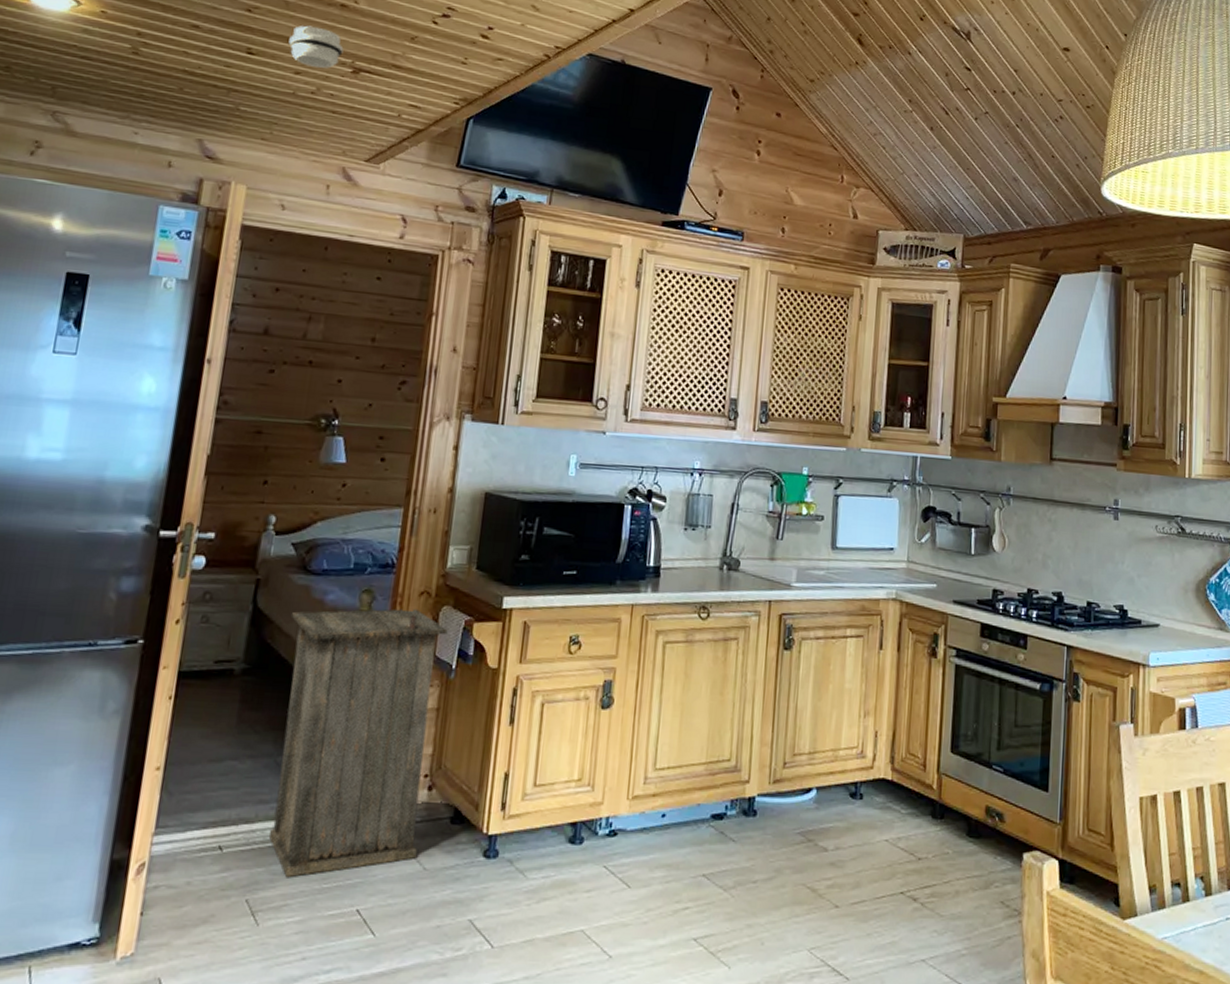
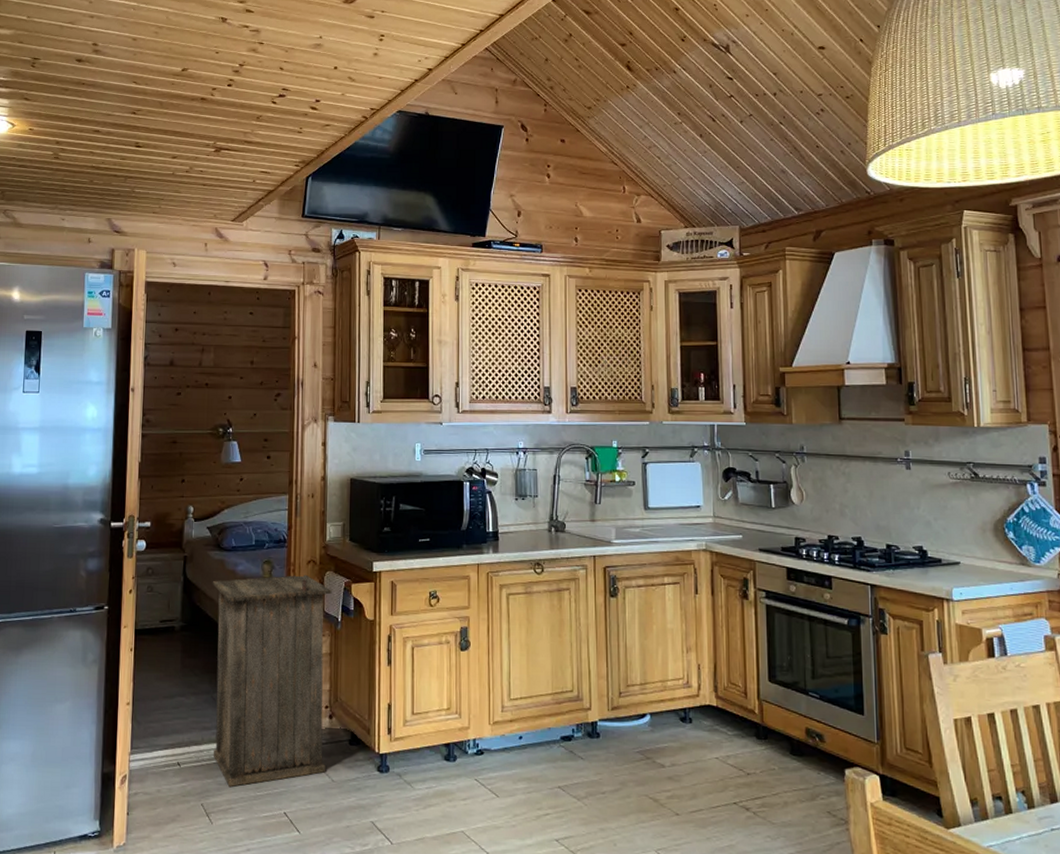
smoke detector: present [288,25,344,68] -> none [165,119,207,151]

